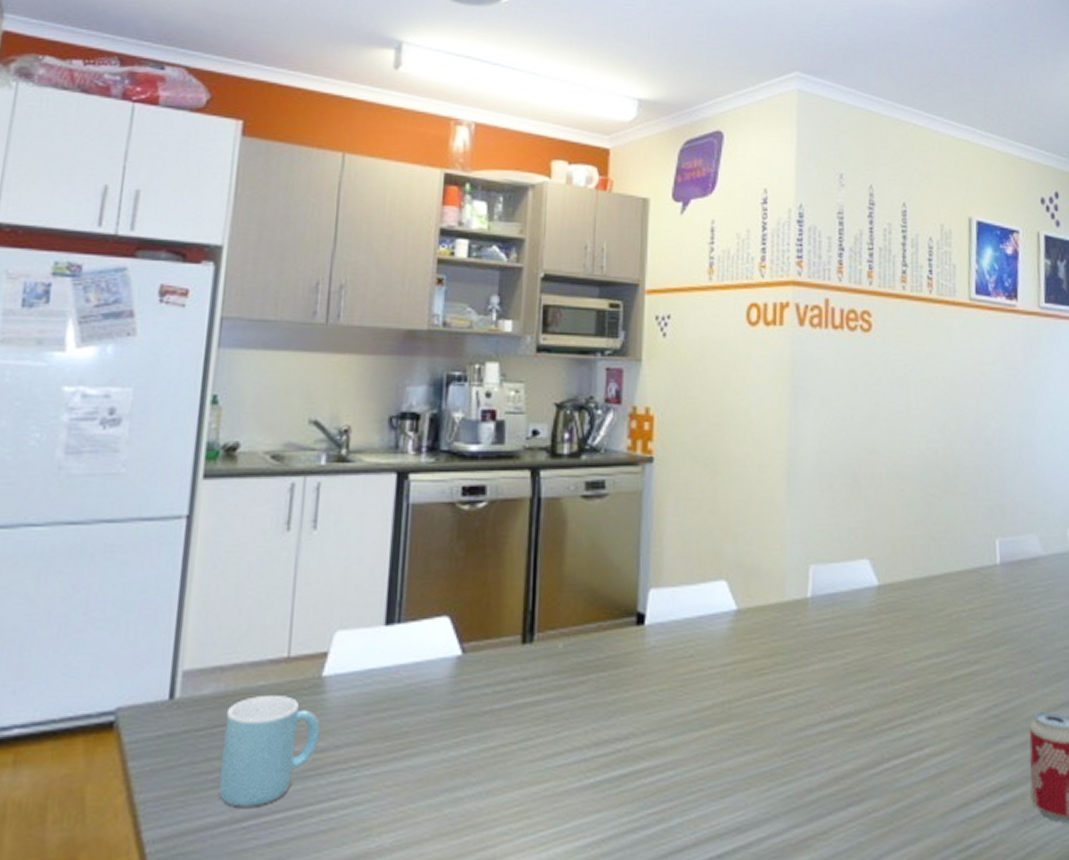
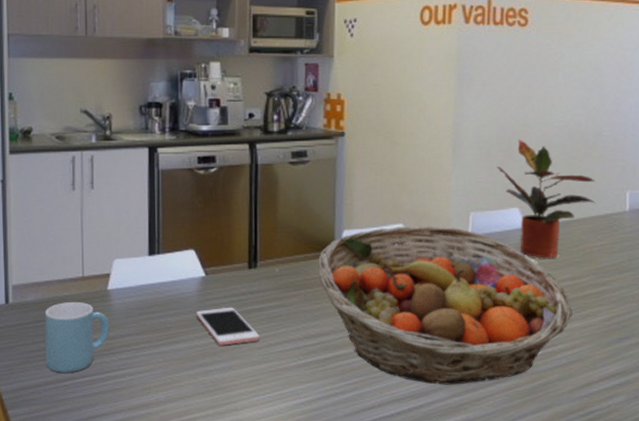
cell phone: none [445,700,534,759] -> present [195,307,261,346]
fruit basket: none [615,583,940,811] -> present [318,226,572,385]
potted plant: none [840,470,960,627] -> present [496,139,595,258]

